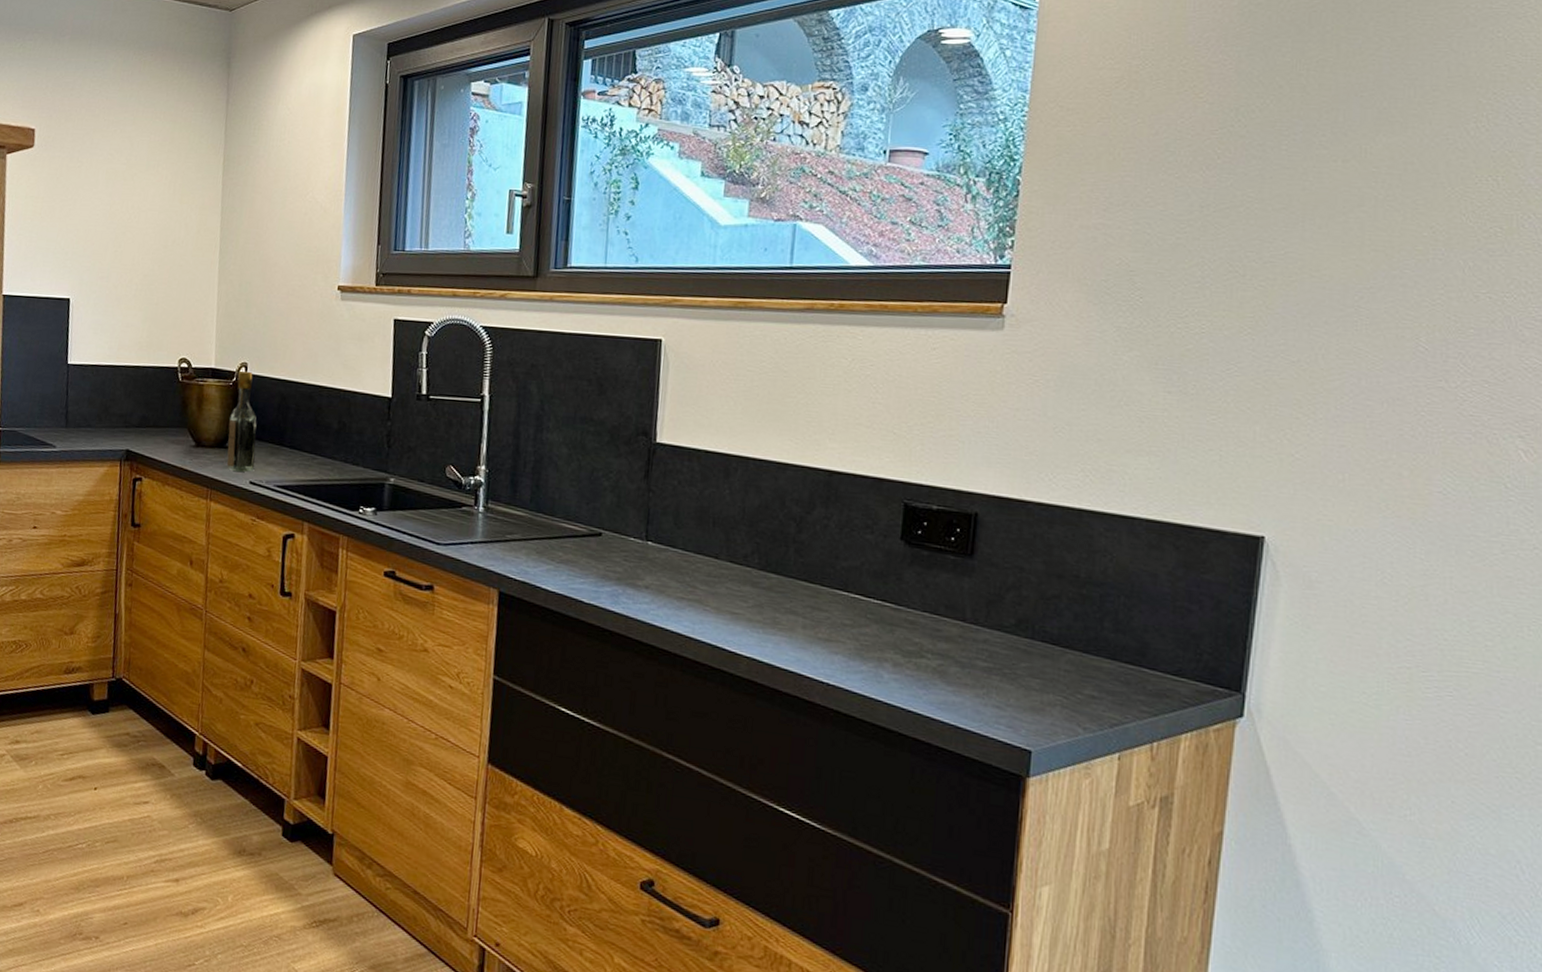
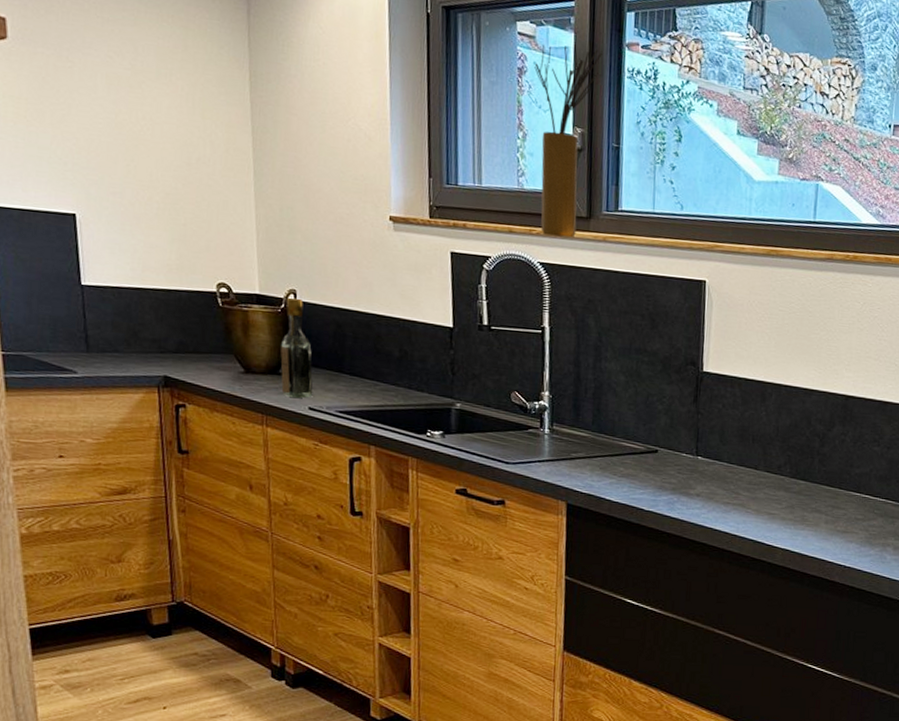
vase: none [485,99,557,299] -> present [534,44,603,238]

